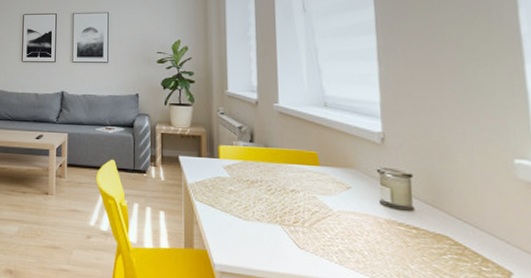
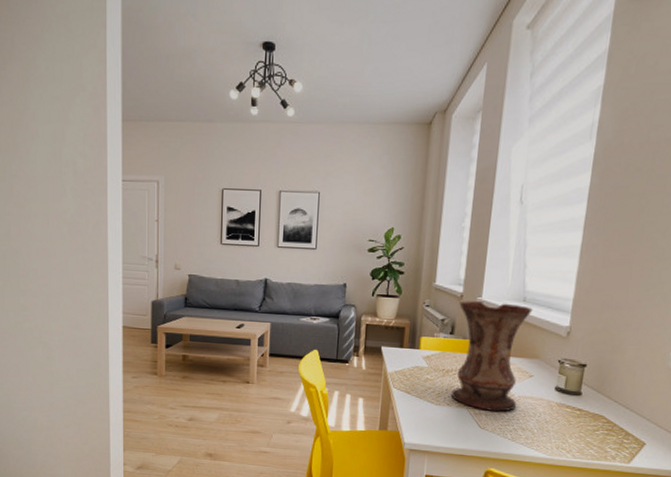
vase: none [256,107,338,229] -> present [452,301,533,412]

